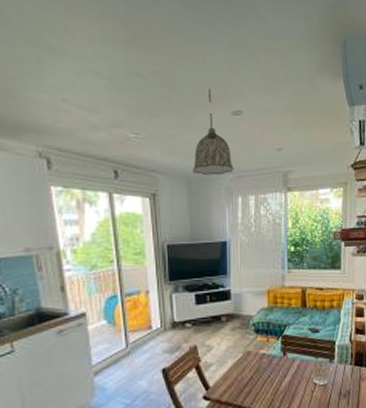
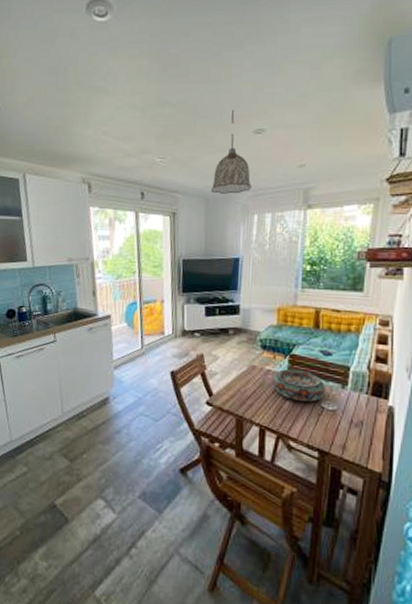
decorative bowl: none [267,349,316,382] -> present [272,368,325,402]

